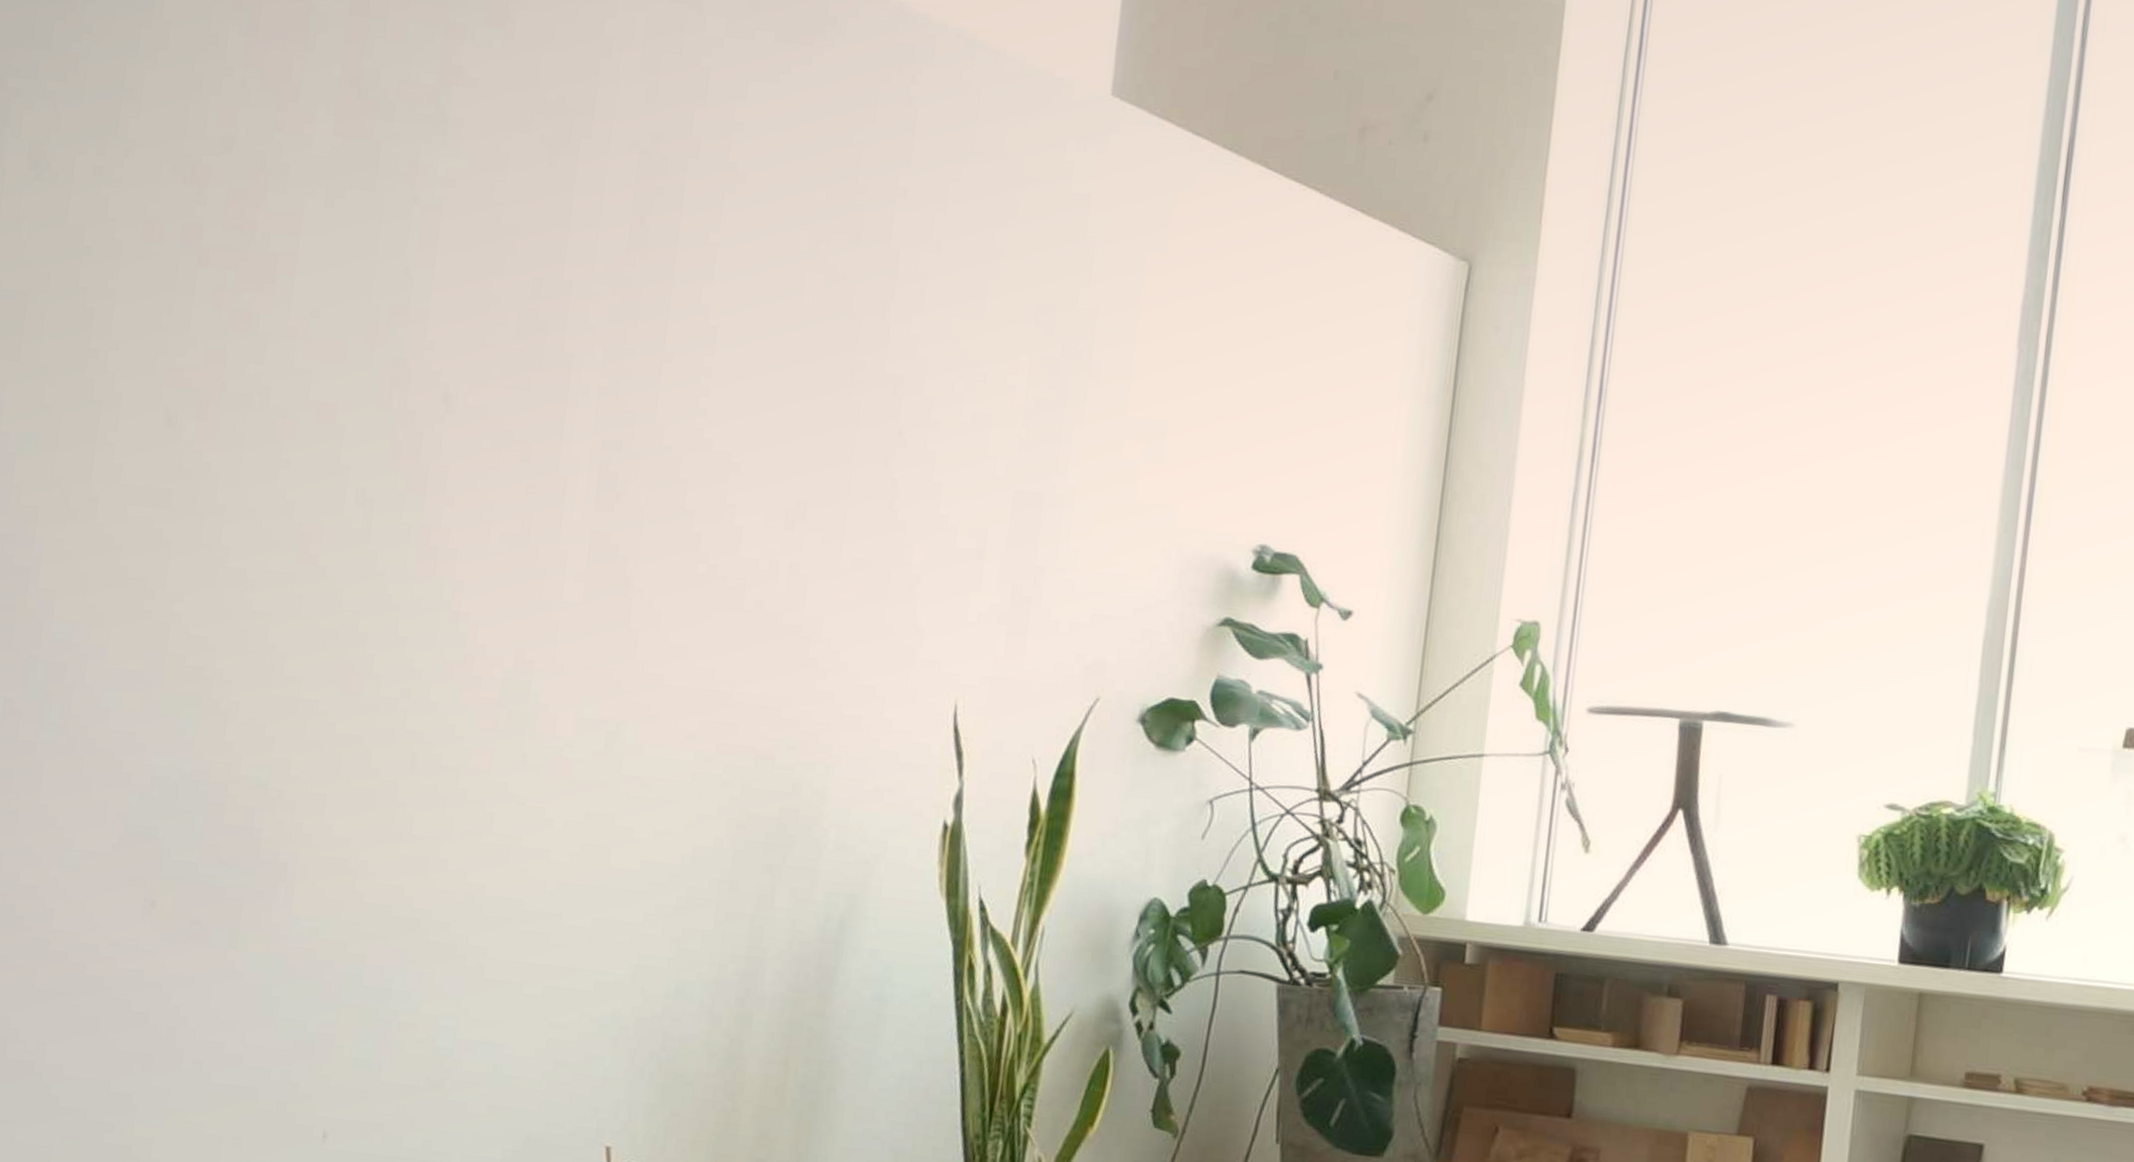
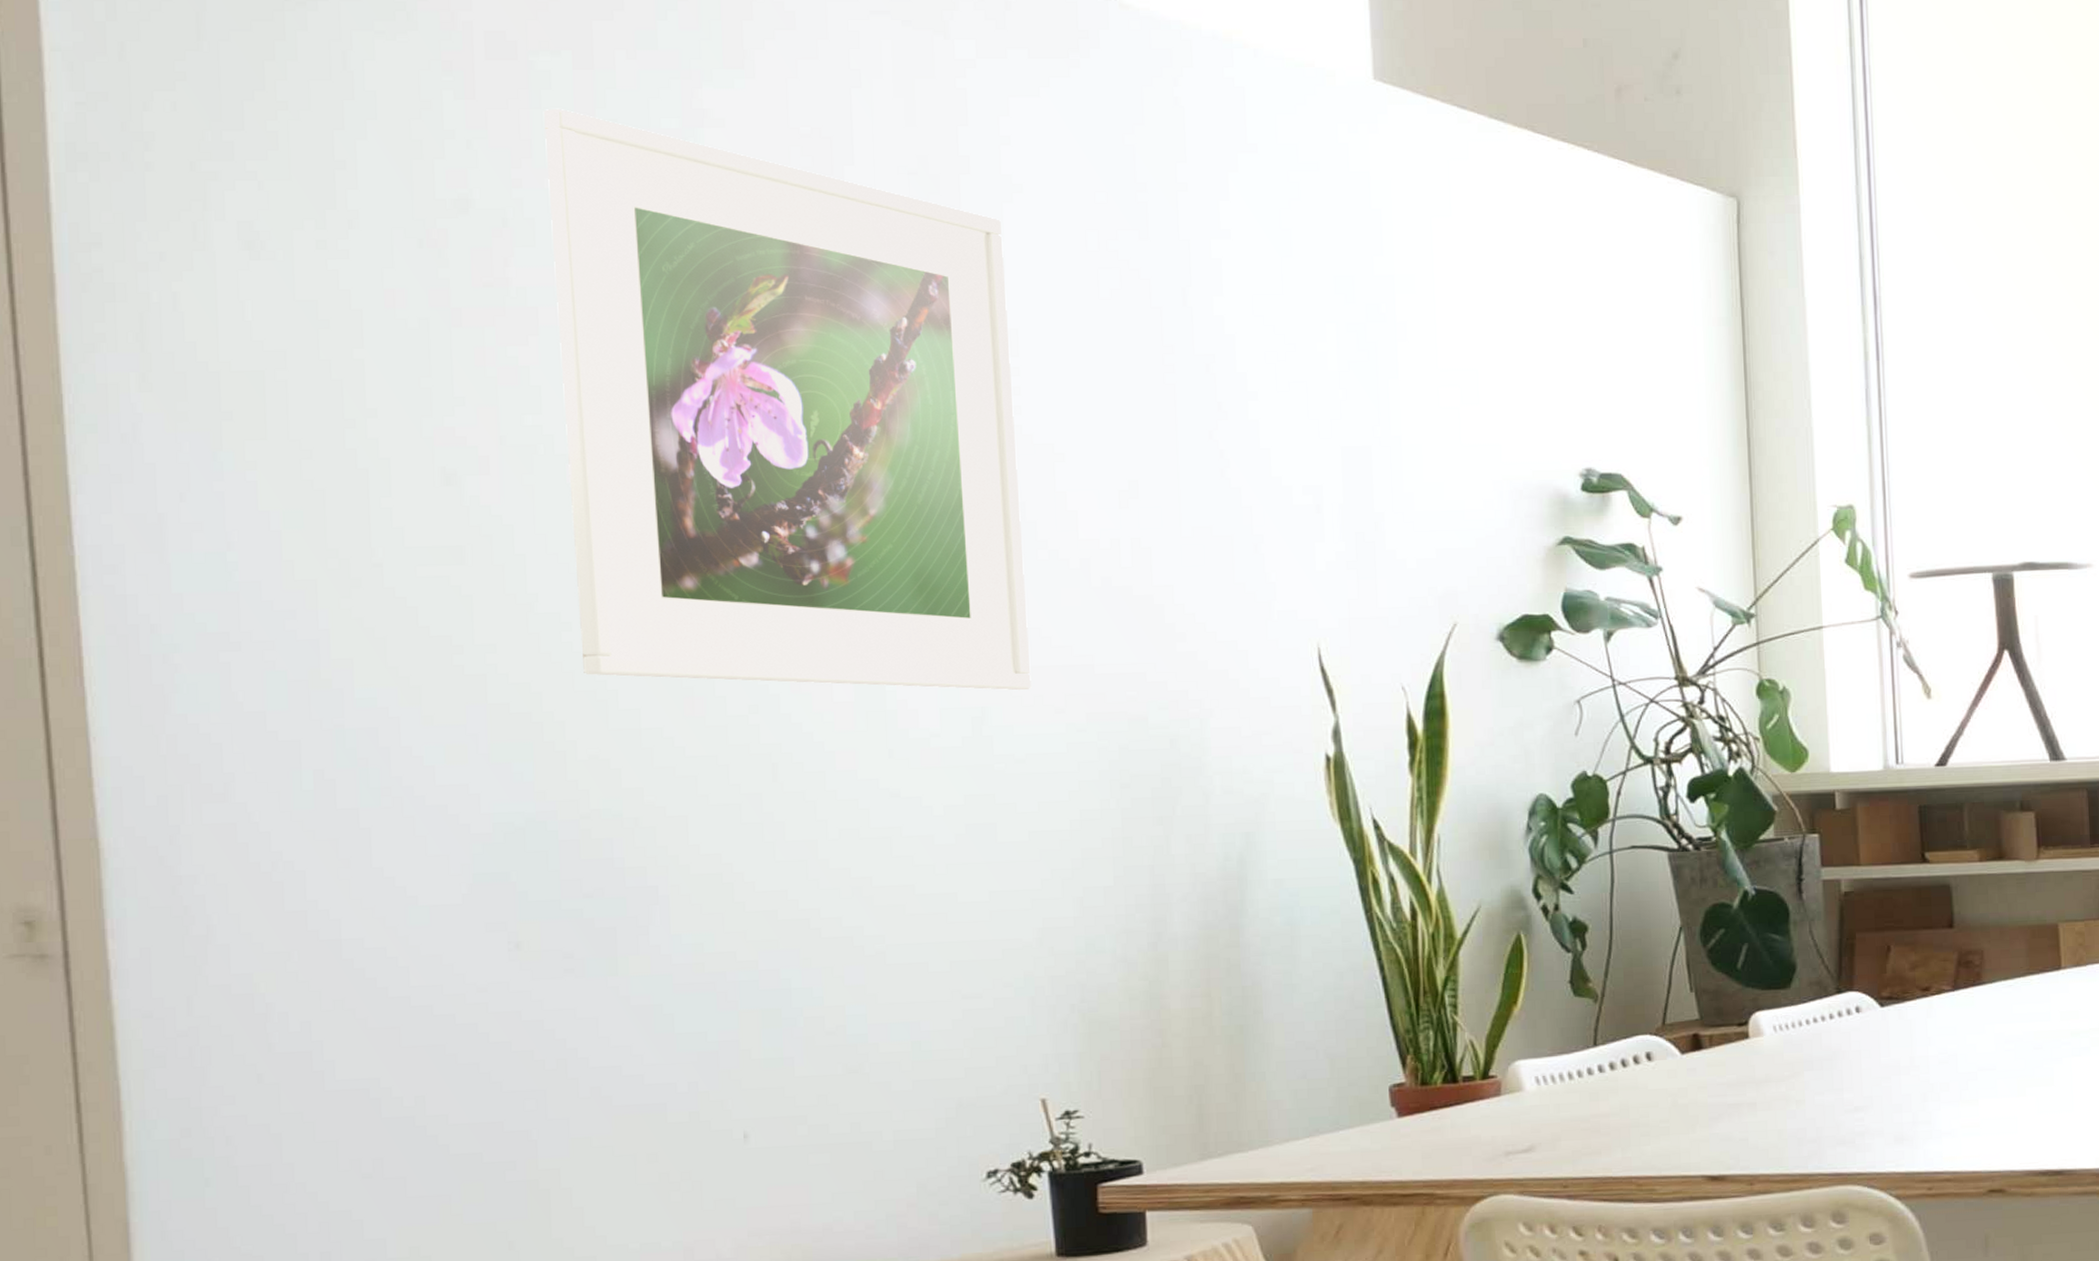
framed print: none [257,53,720,711] -> present [543,108,1032,691]

